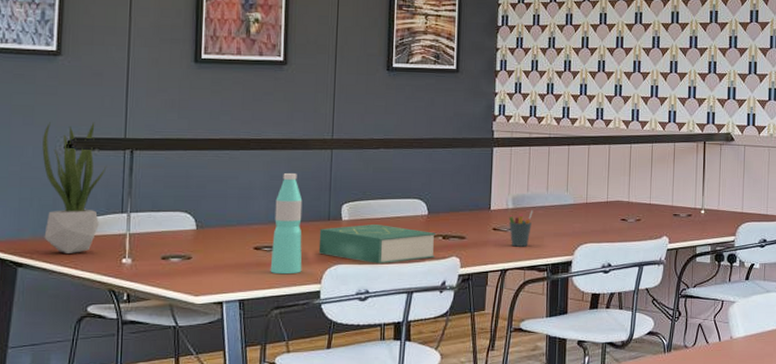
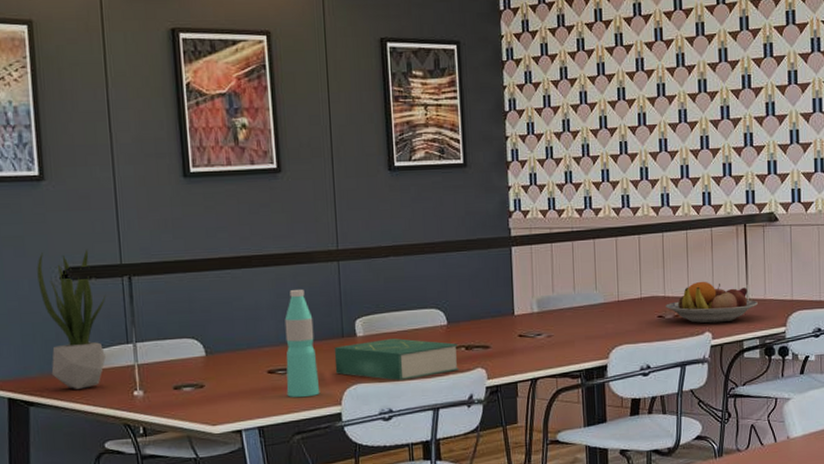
pen holder: present [508,210,533,247] -> none [534,313,561,354]
fruit bowl: none [628,190,712,229] -> present [665,281,758,324]

